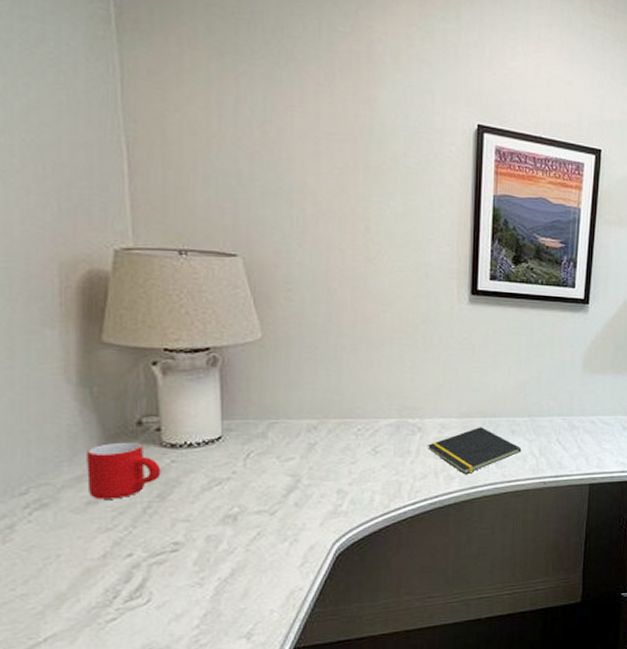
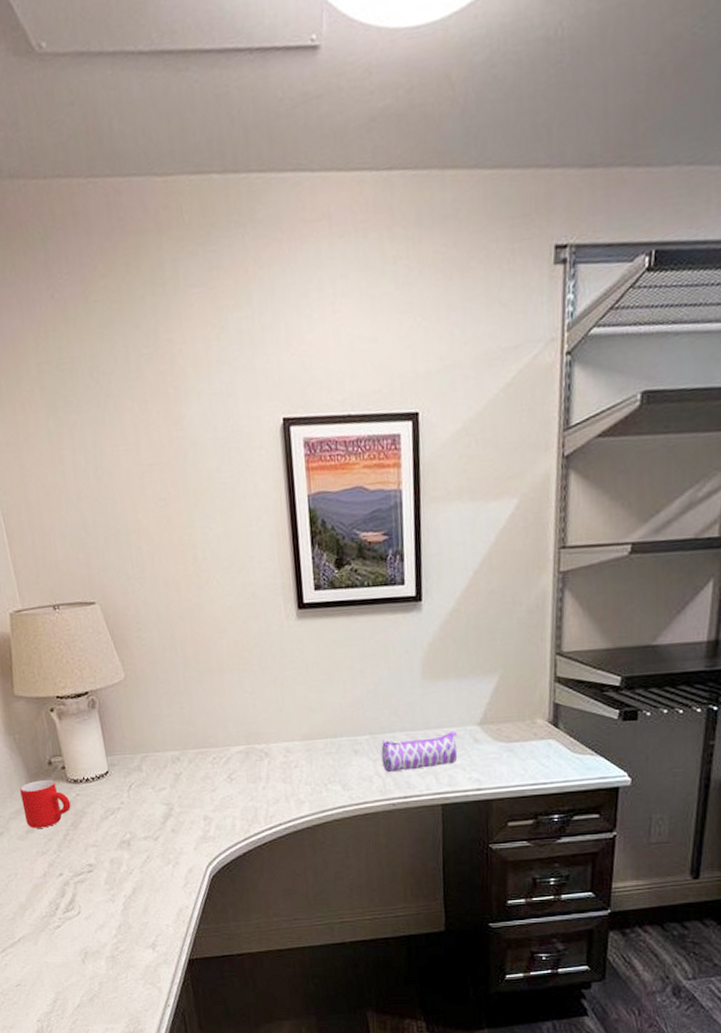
notepad: present [428,427,522,475] -> none [276,749,367,799]
pencil case: none [537,419,609,453] -> present [381,731,458,773]

